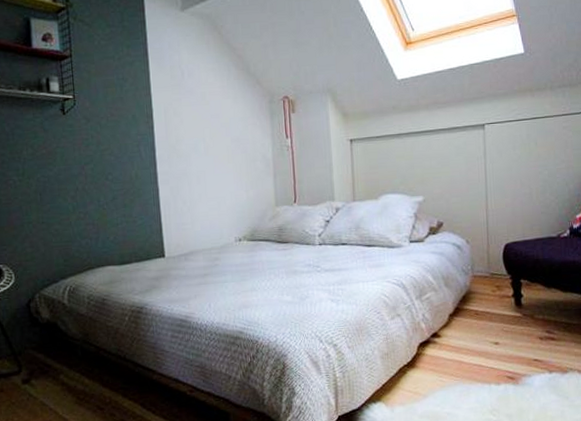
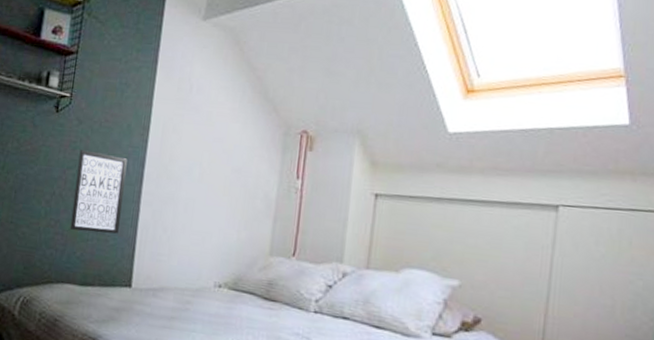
wall art: none [93,145,144,218] -> present [70,150,128,234]

